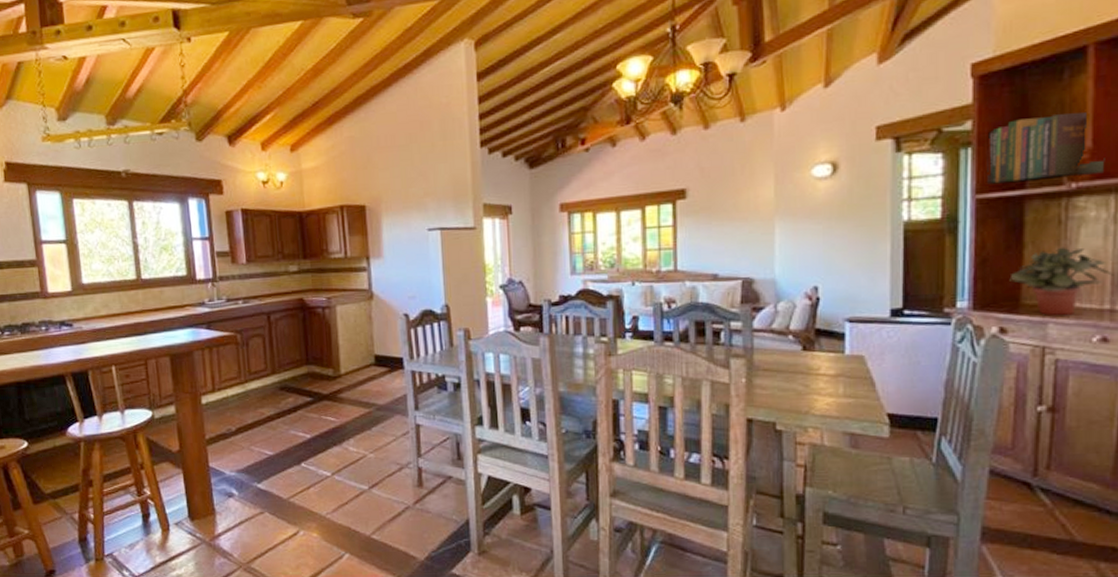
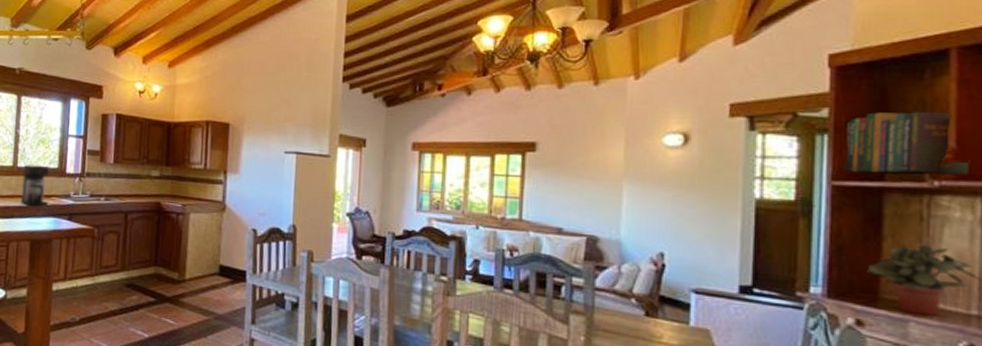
coffee maker: none [148,273,182,321] -> present [20,164,50,207]

